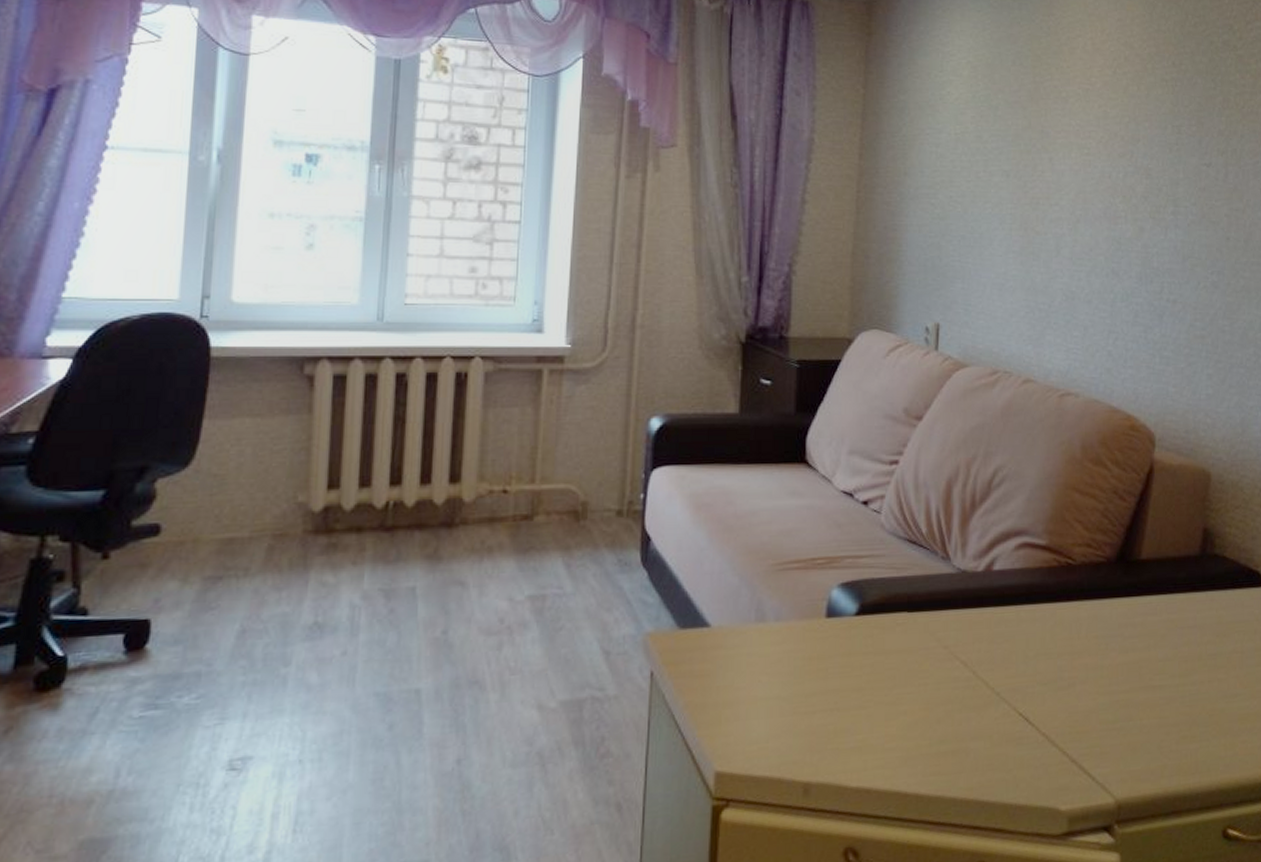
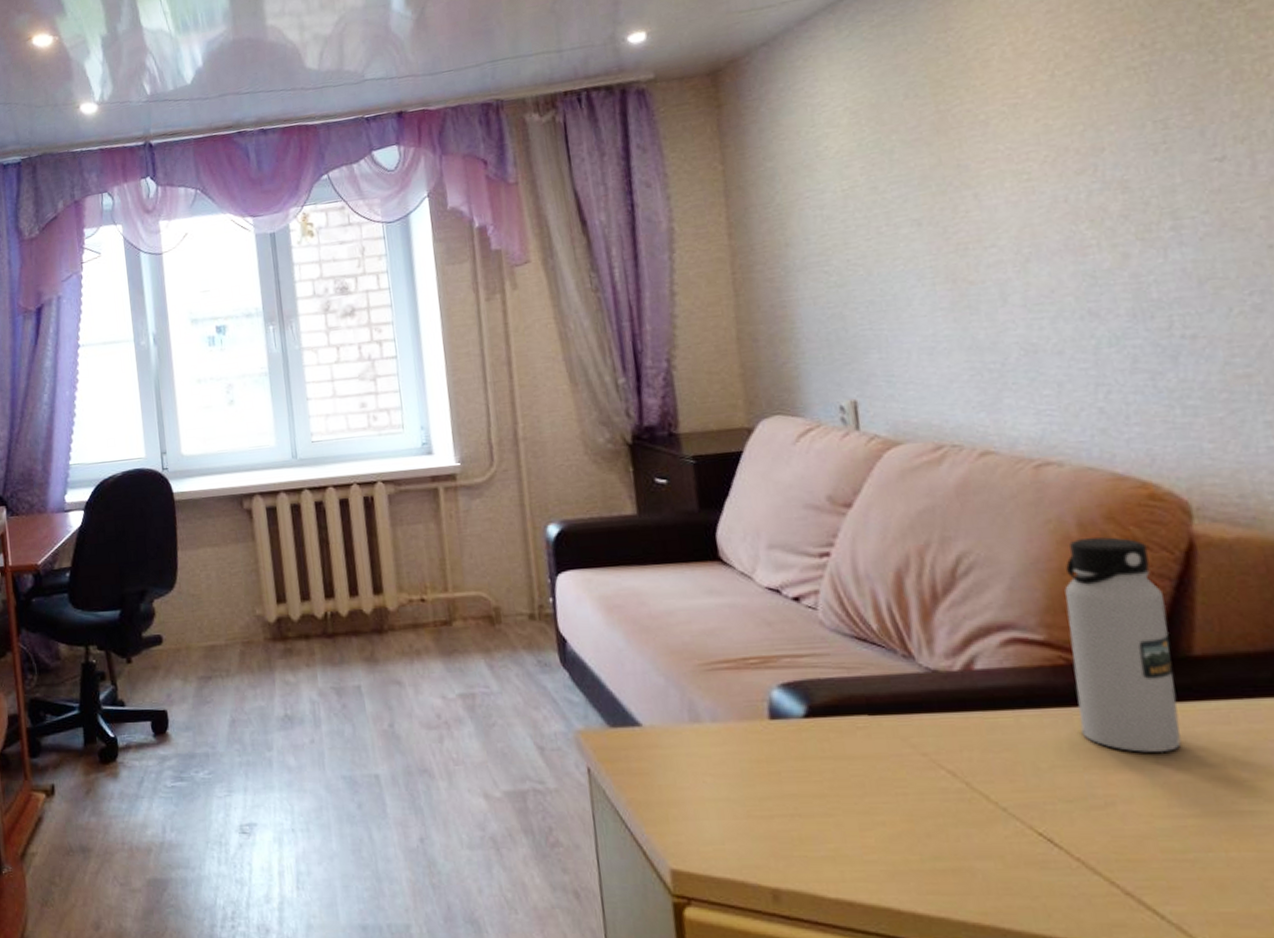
water bottle: none [1061,459,1129,640] -> present [1064,537,1182,753]

